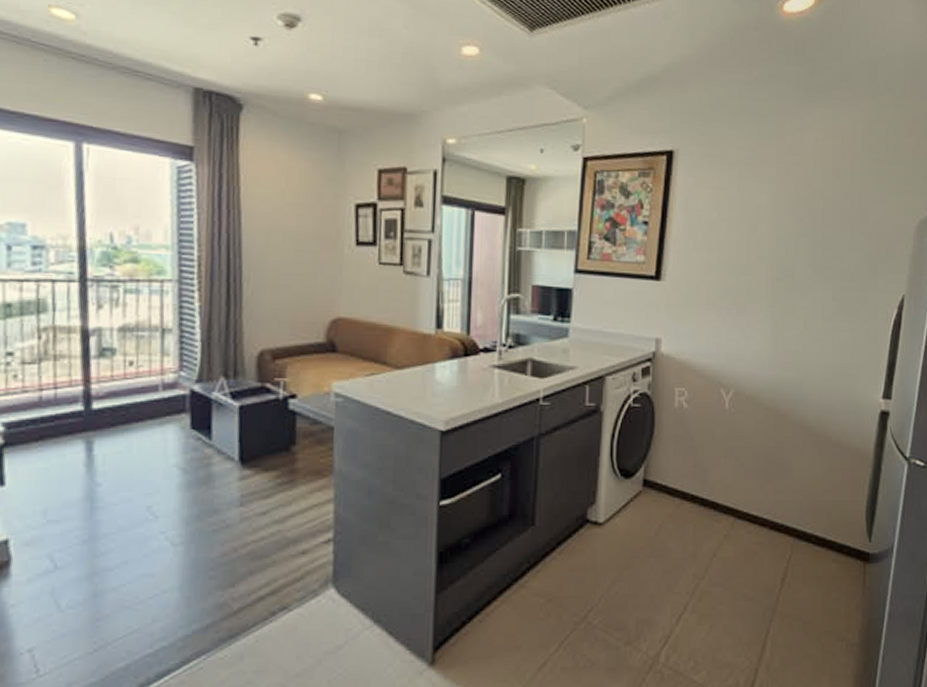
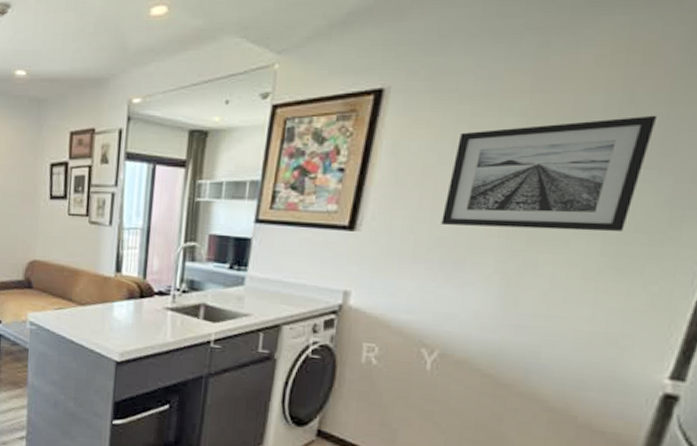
wall art: none [726,188,855,281] -> present [441,115,658,232]

